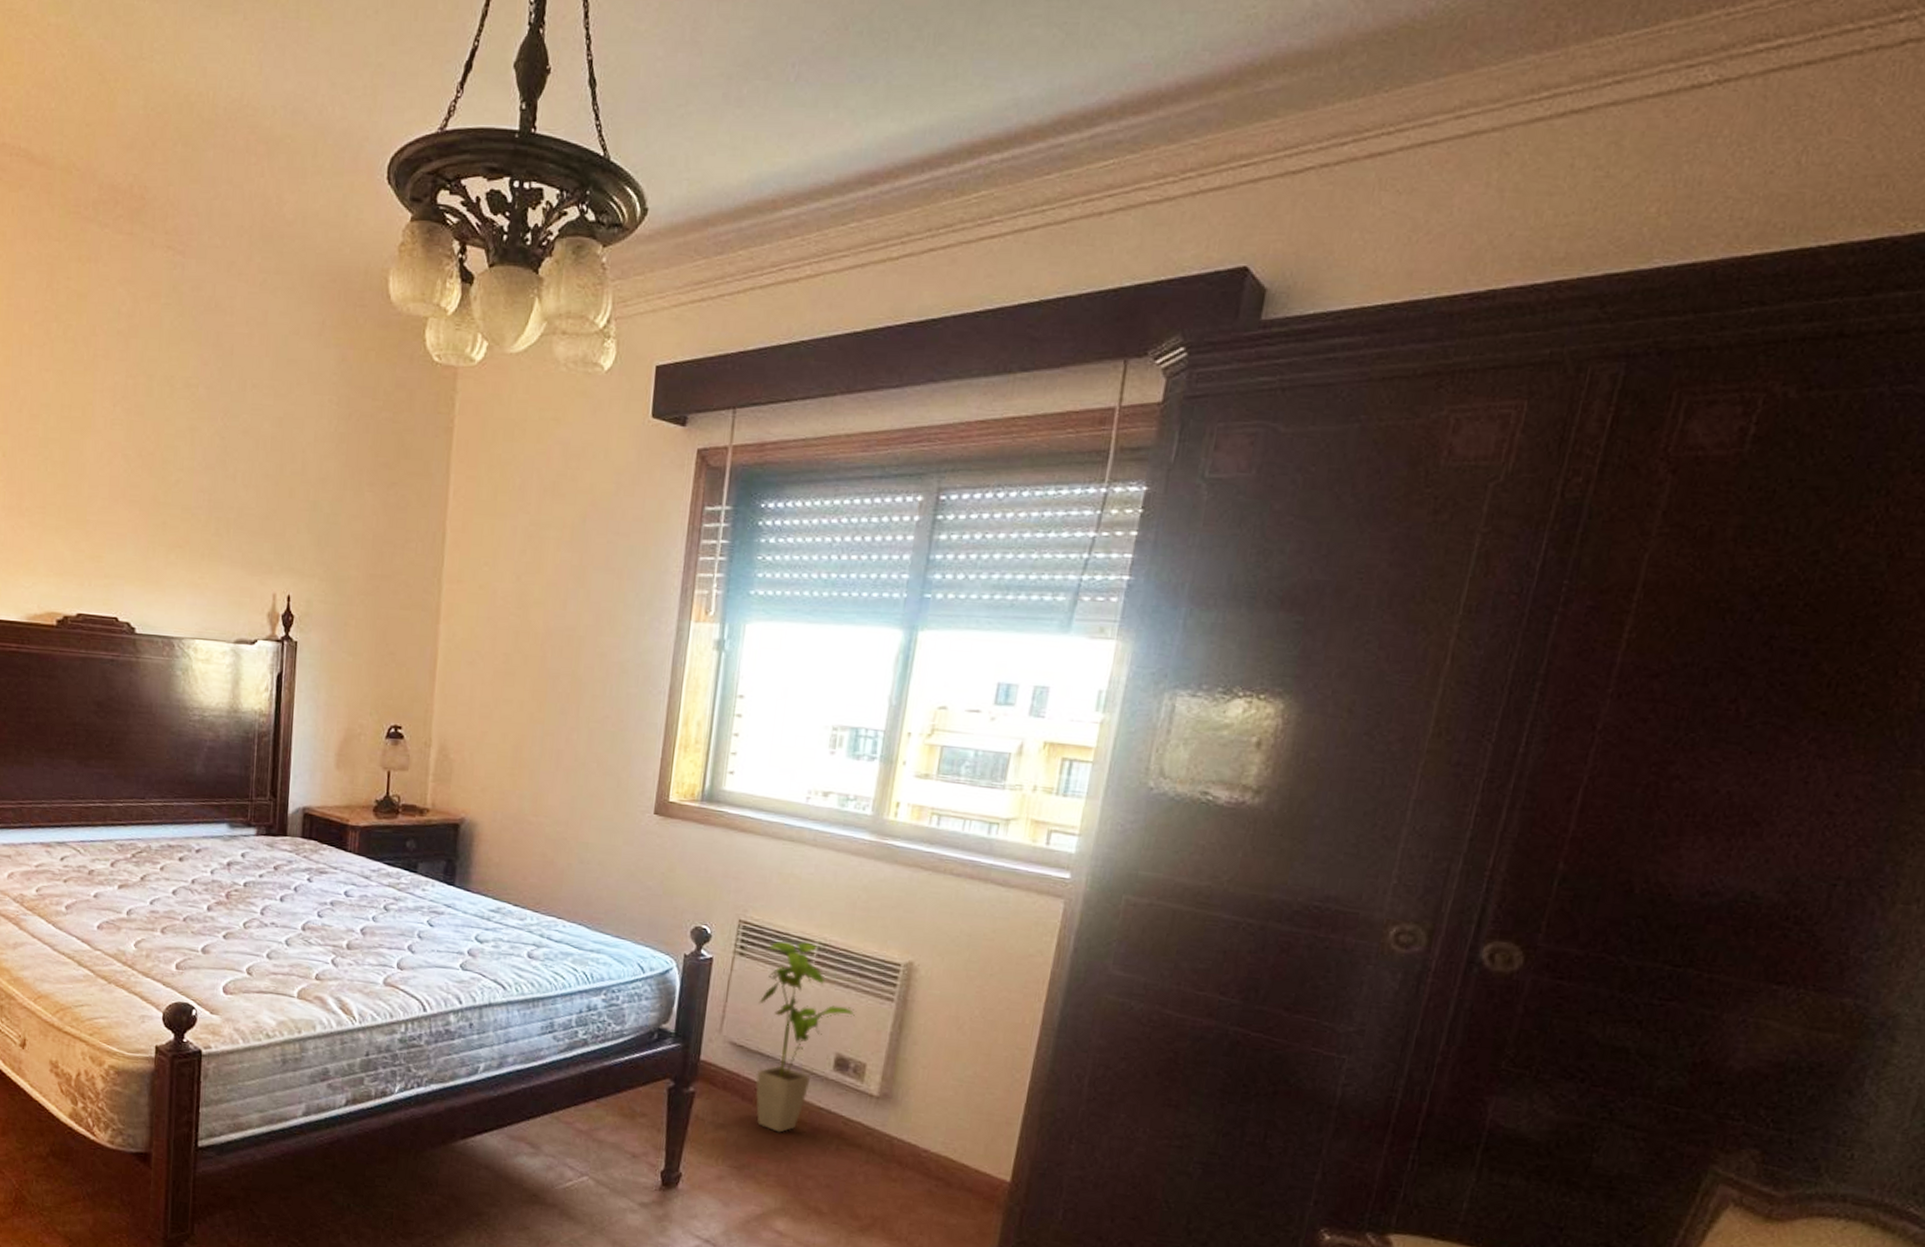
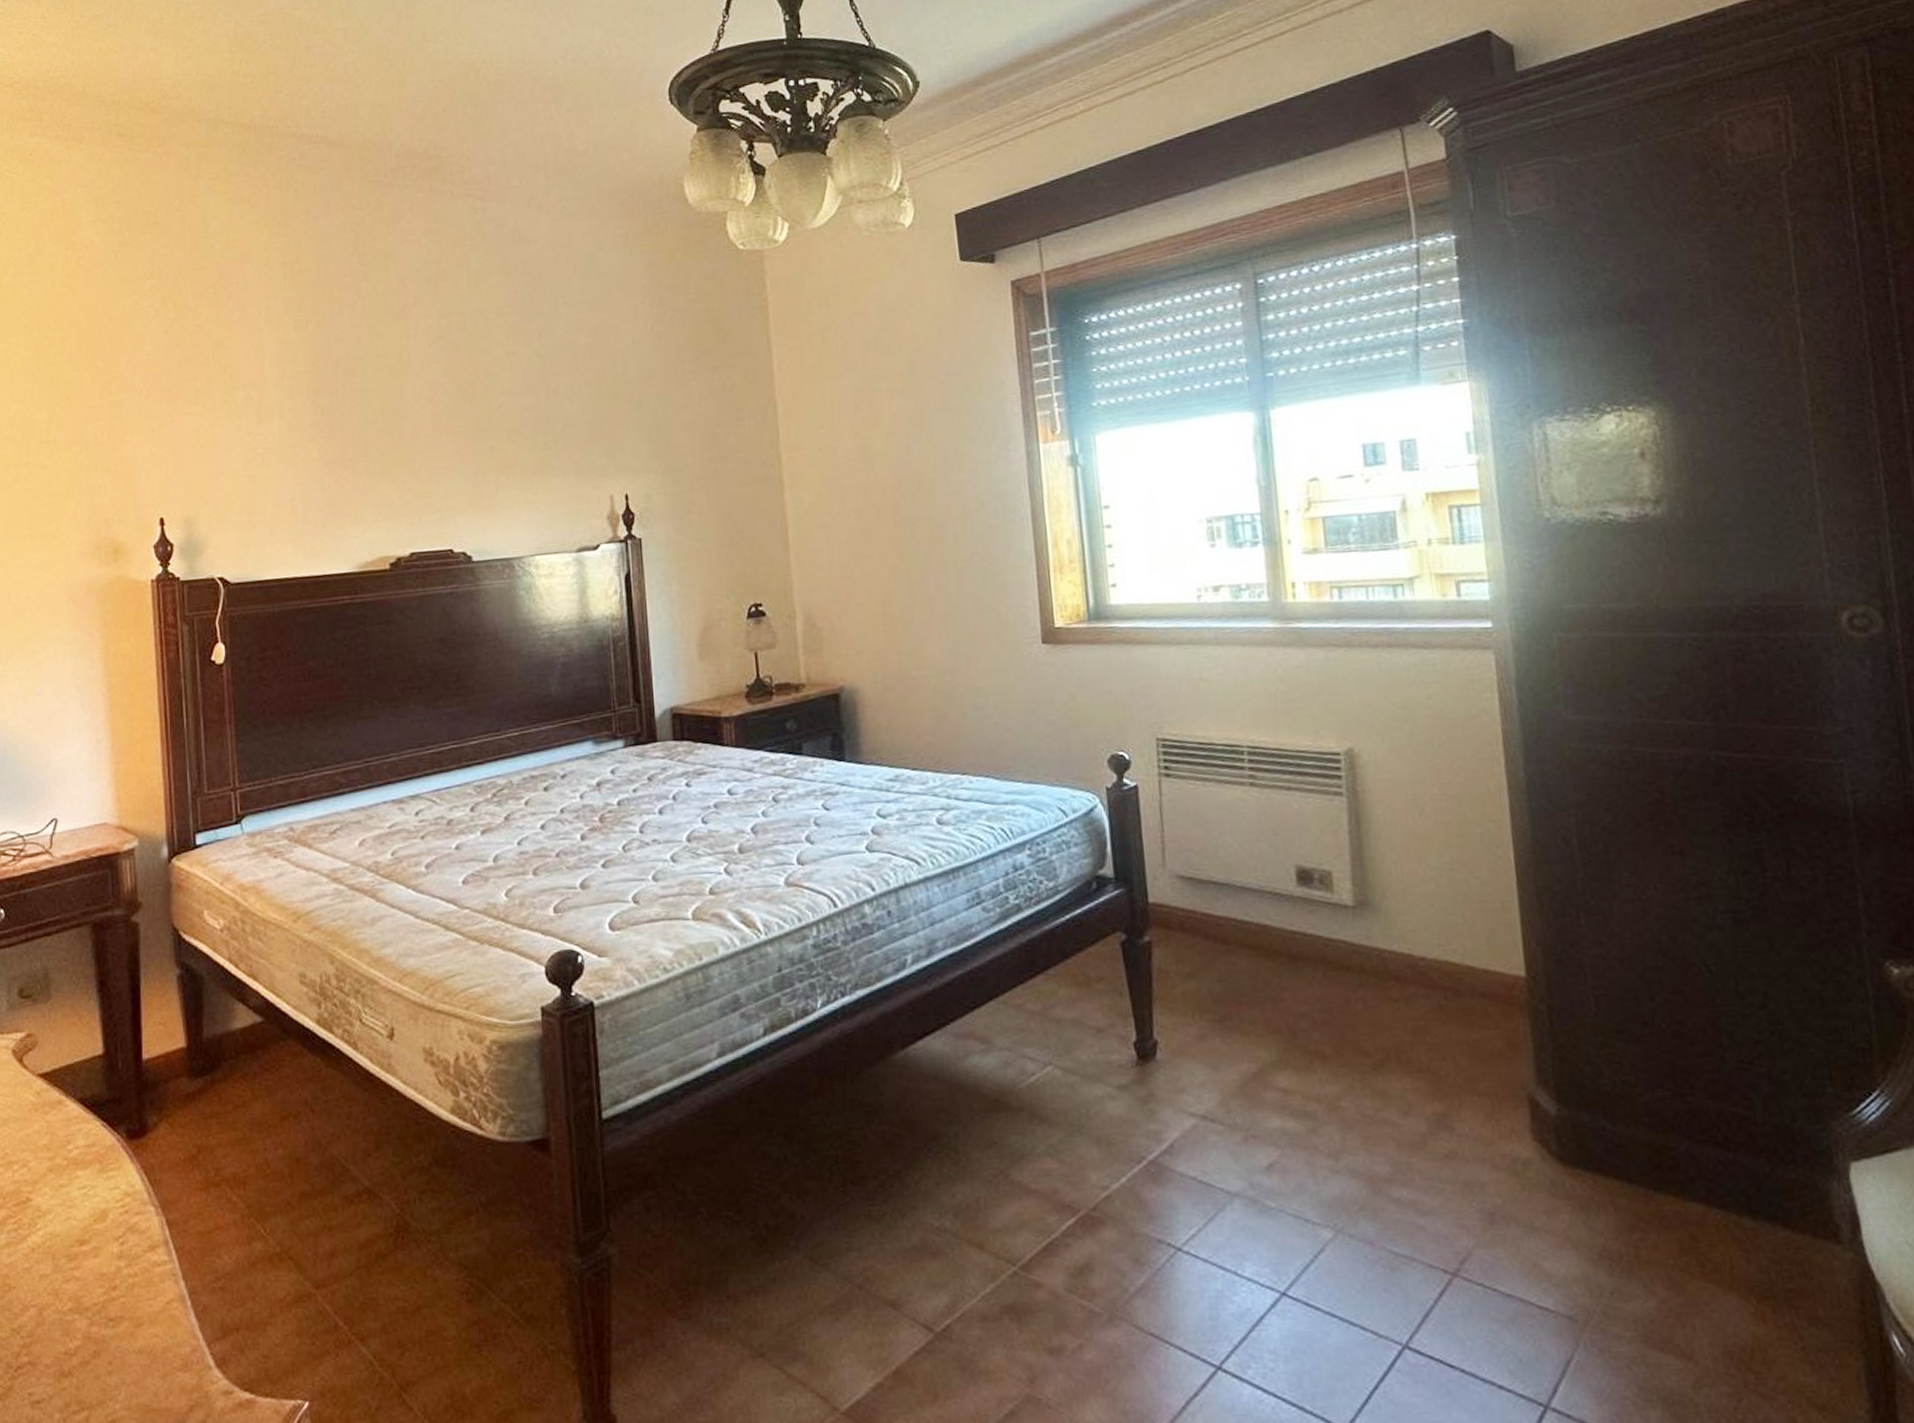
house plant: present [756,942,857,1133] -> none [1192,748,1306,970]

